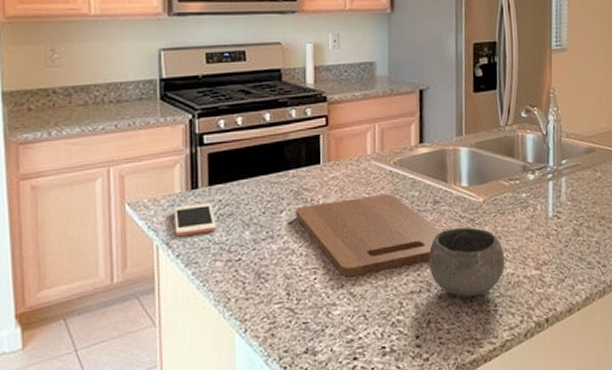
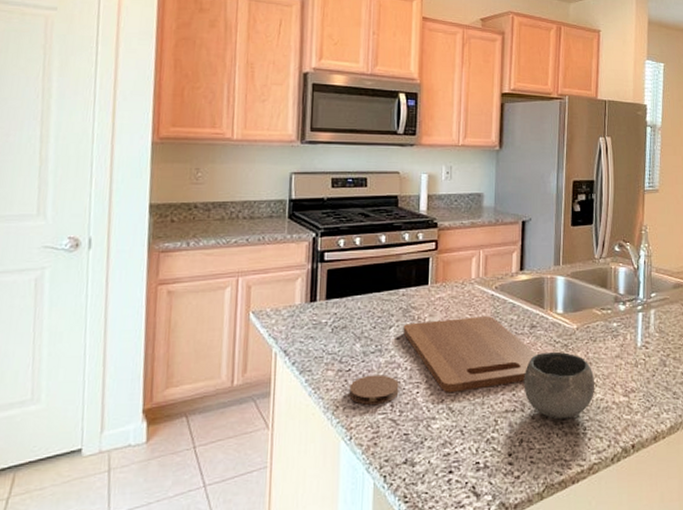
cell phone: present [174,203,216,237] -> none [292,316,330,346]
coaster: none [241,262,295,295] -> present [349,375,399,405]

